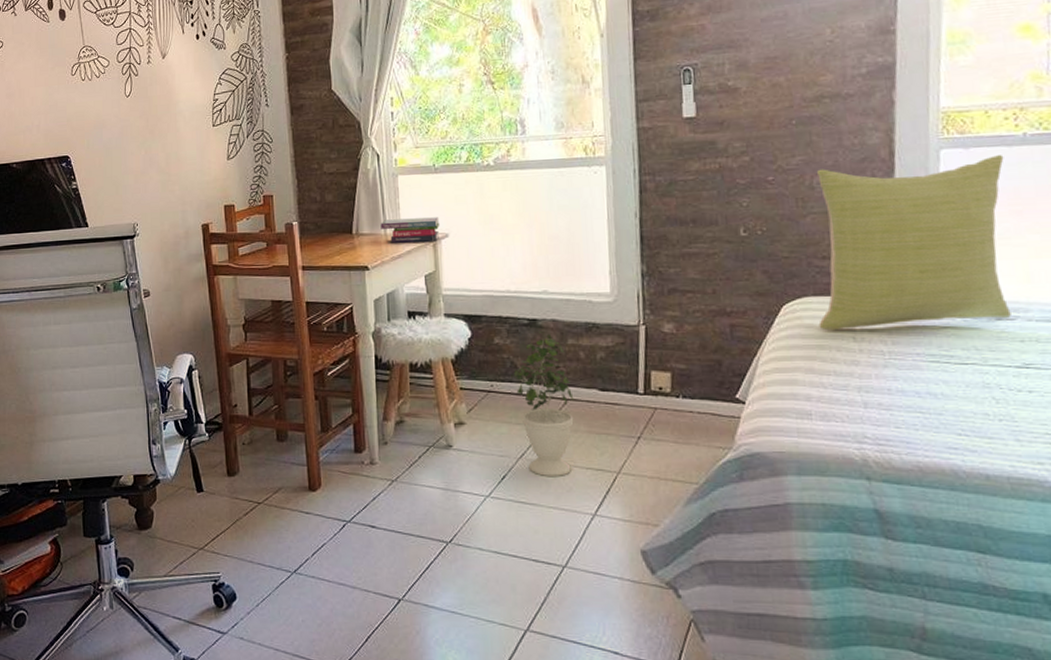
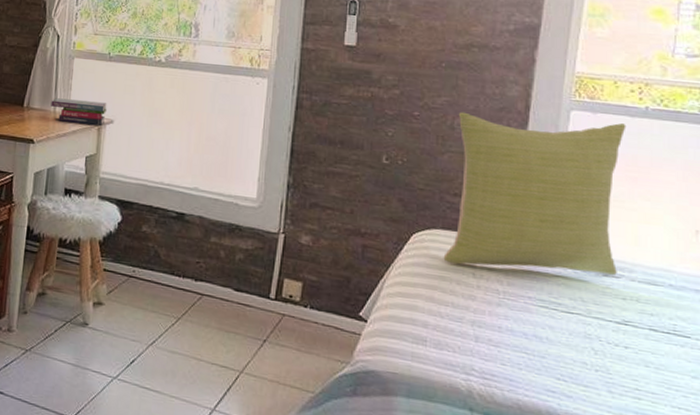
potted plant: present [510,332,574,478] -> none [152,226,209,368]

